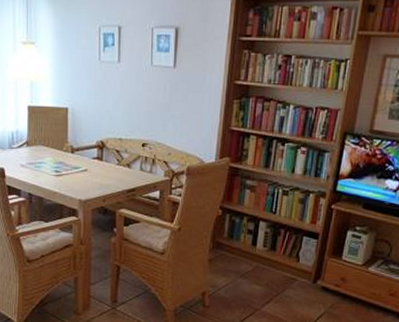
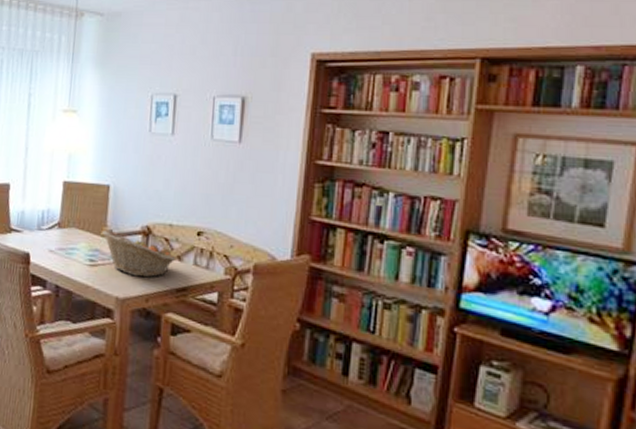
fruit basket: none [64,146,126,183] -> present [102,230,176,278]

